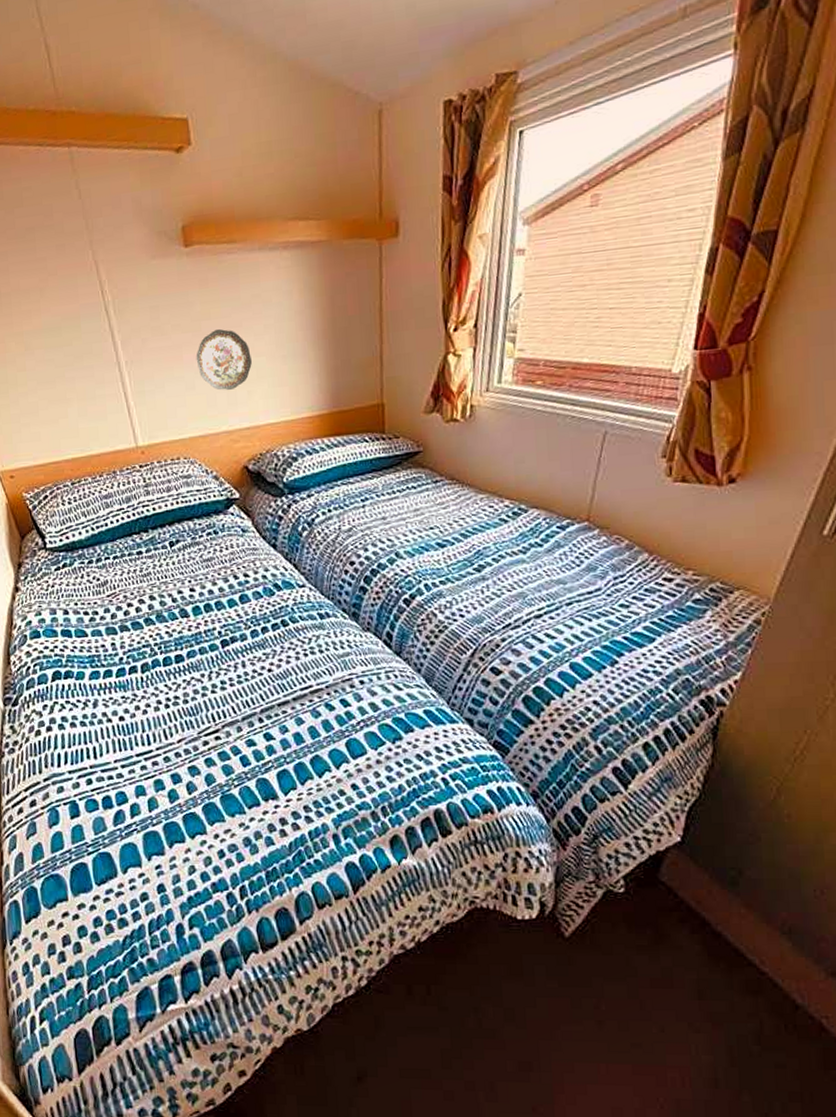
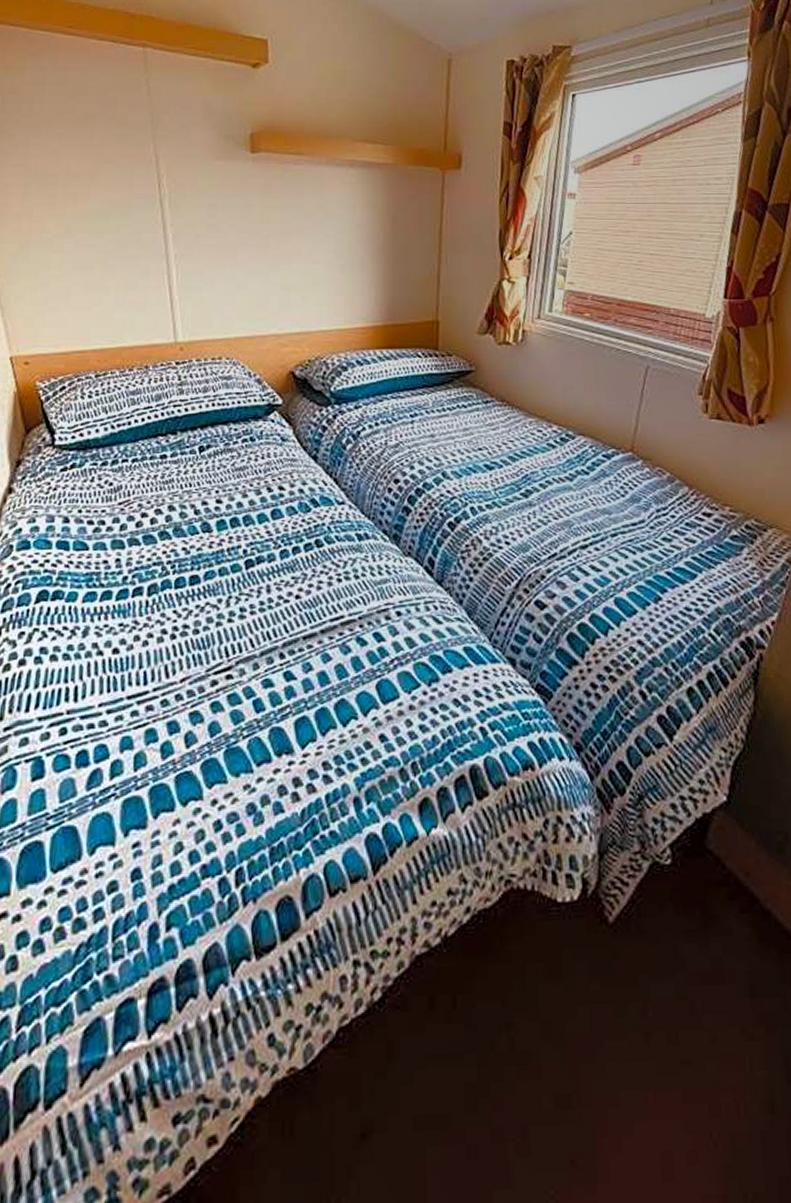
decorative plate: present [196,328,252,391] -> none [250,233,309,293]

